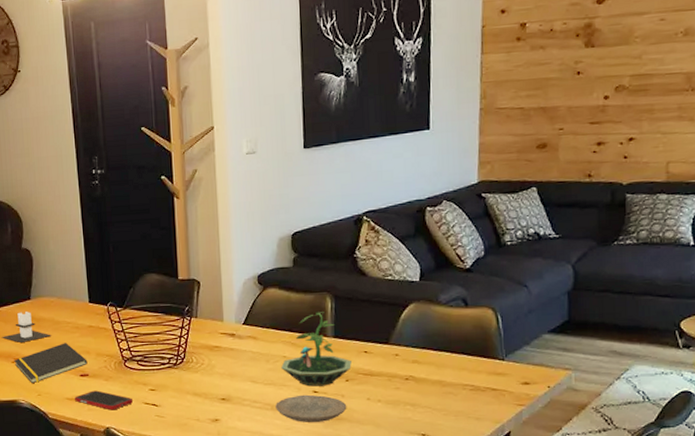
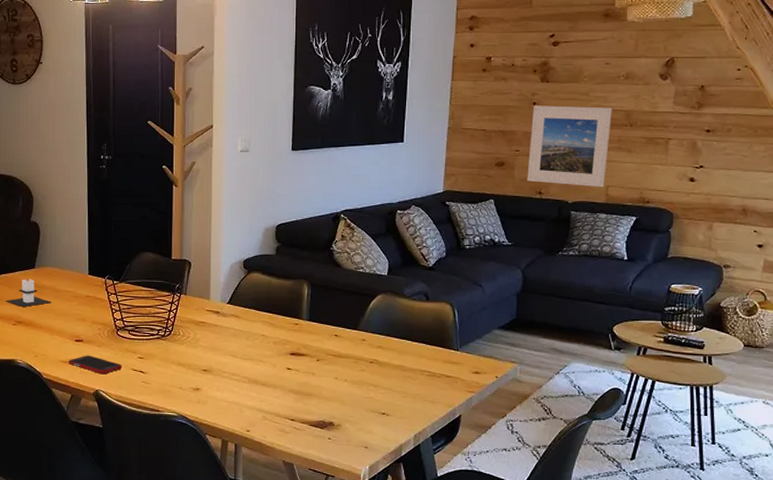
notepad: present [14,343,88,384] -> none [15,310,83,346]
plate: present [275,394,347,423] -> none [252,370,317,397]
terrarium: present [281,312,352,387] -> none [259,297,323,364]
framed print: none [573,70,670,165] -> present [527,105,612,188]

